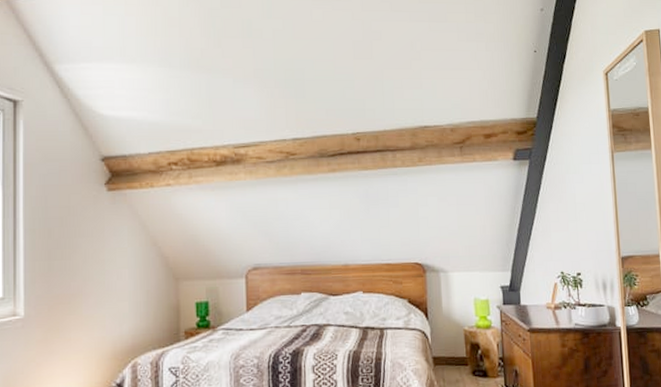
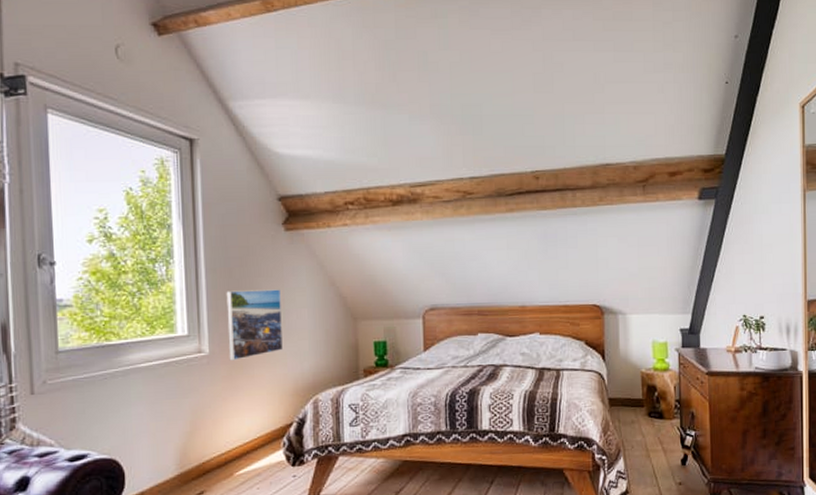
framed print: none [44,250,103,324] -> present [226,289,284,361]

